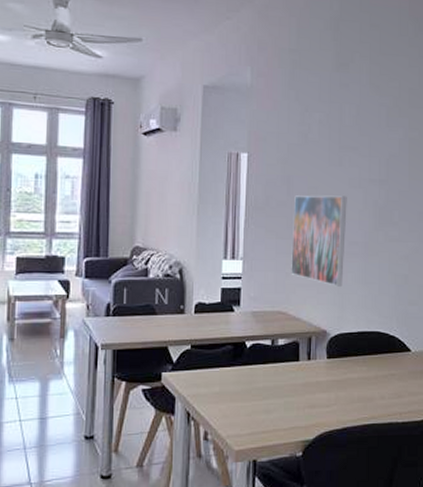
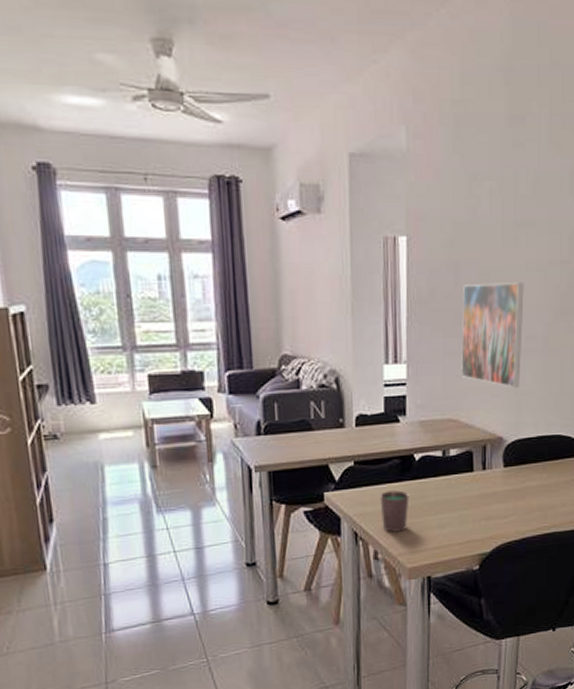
cup: none [212,374,240,414] -> present [379,490,409,532]

